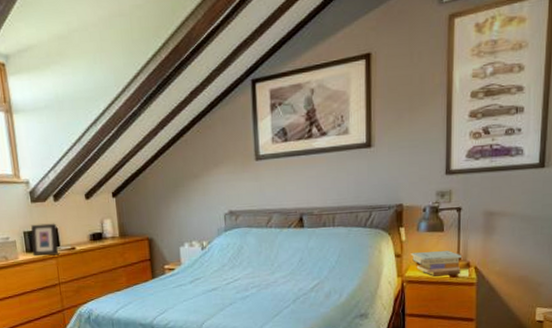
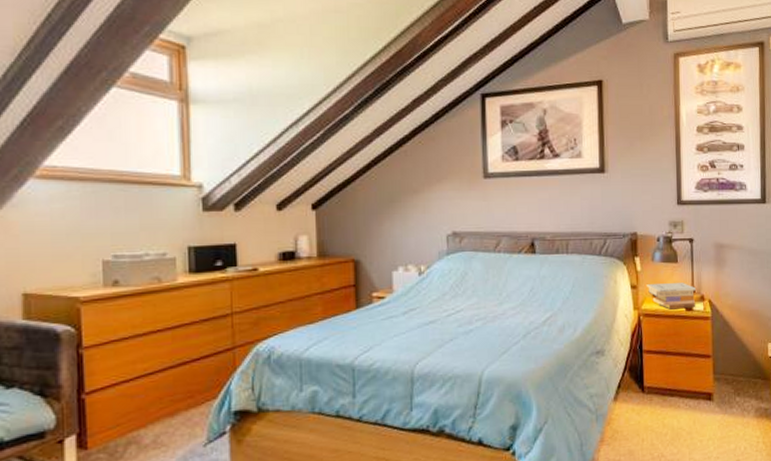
picture frame: present [31,223,59,256] -> none [197,237,236,277]

